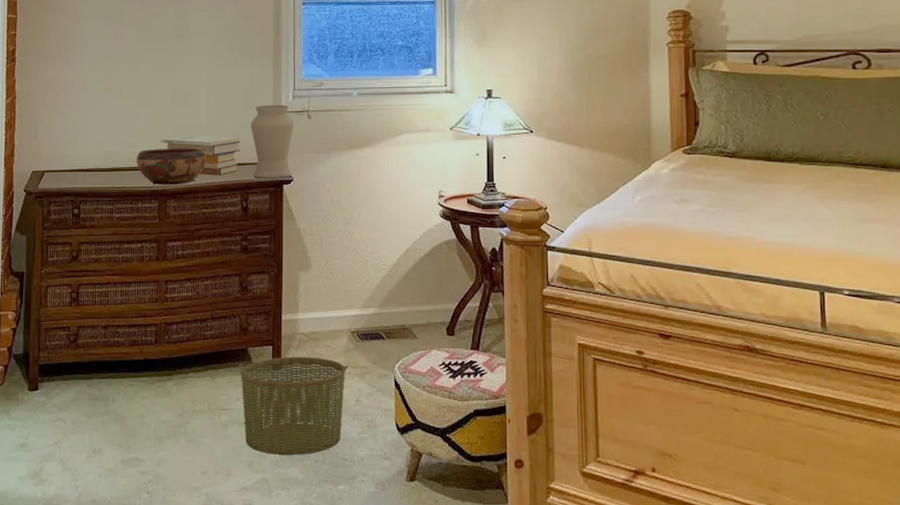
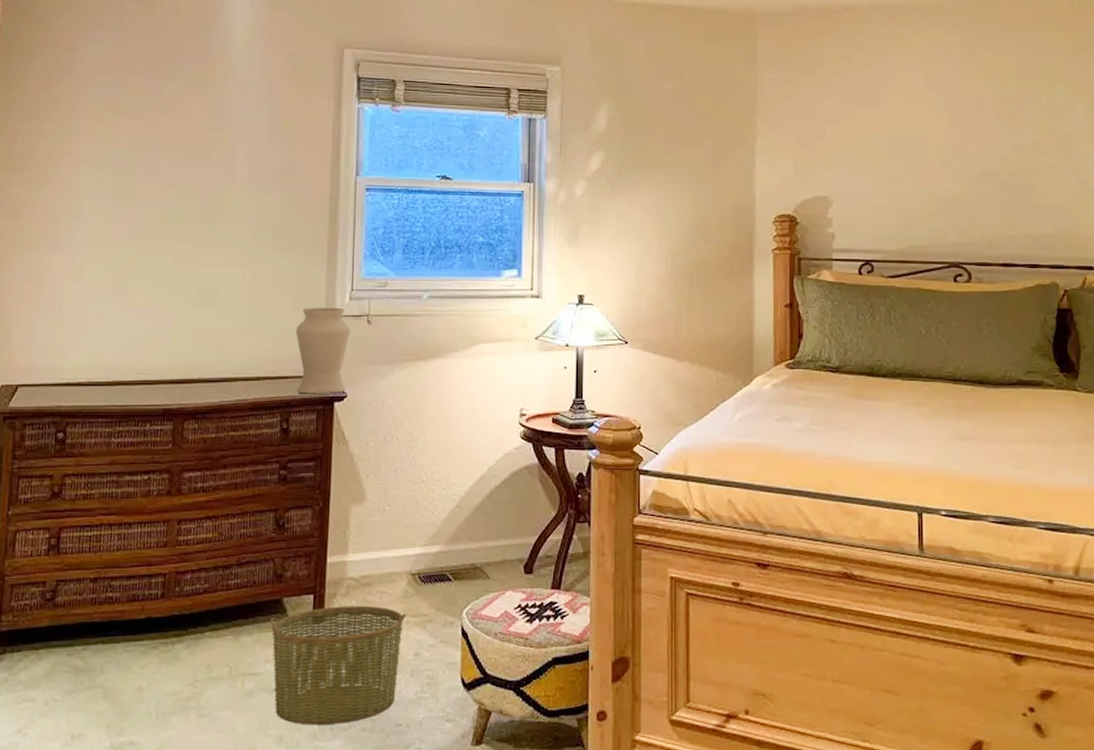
decorative bowl: present [136,147,206,186] -> none [145,356,238,404]
books: present [160,135,240,176] -> none [178,342,282,391]

